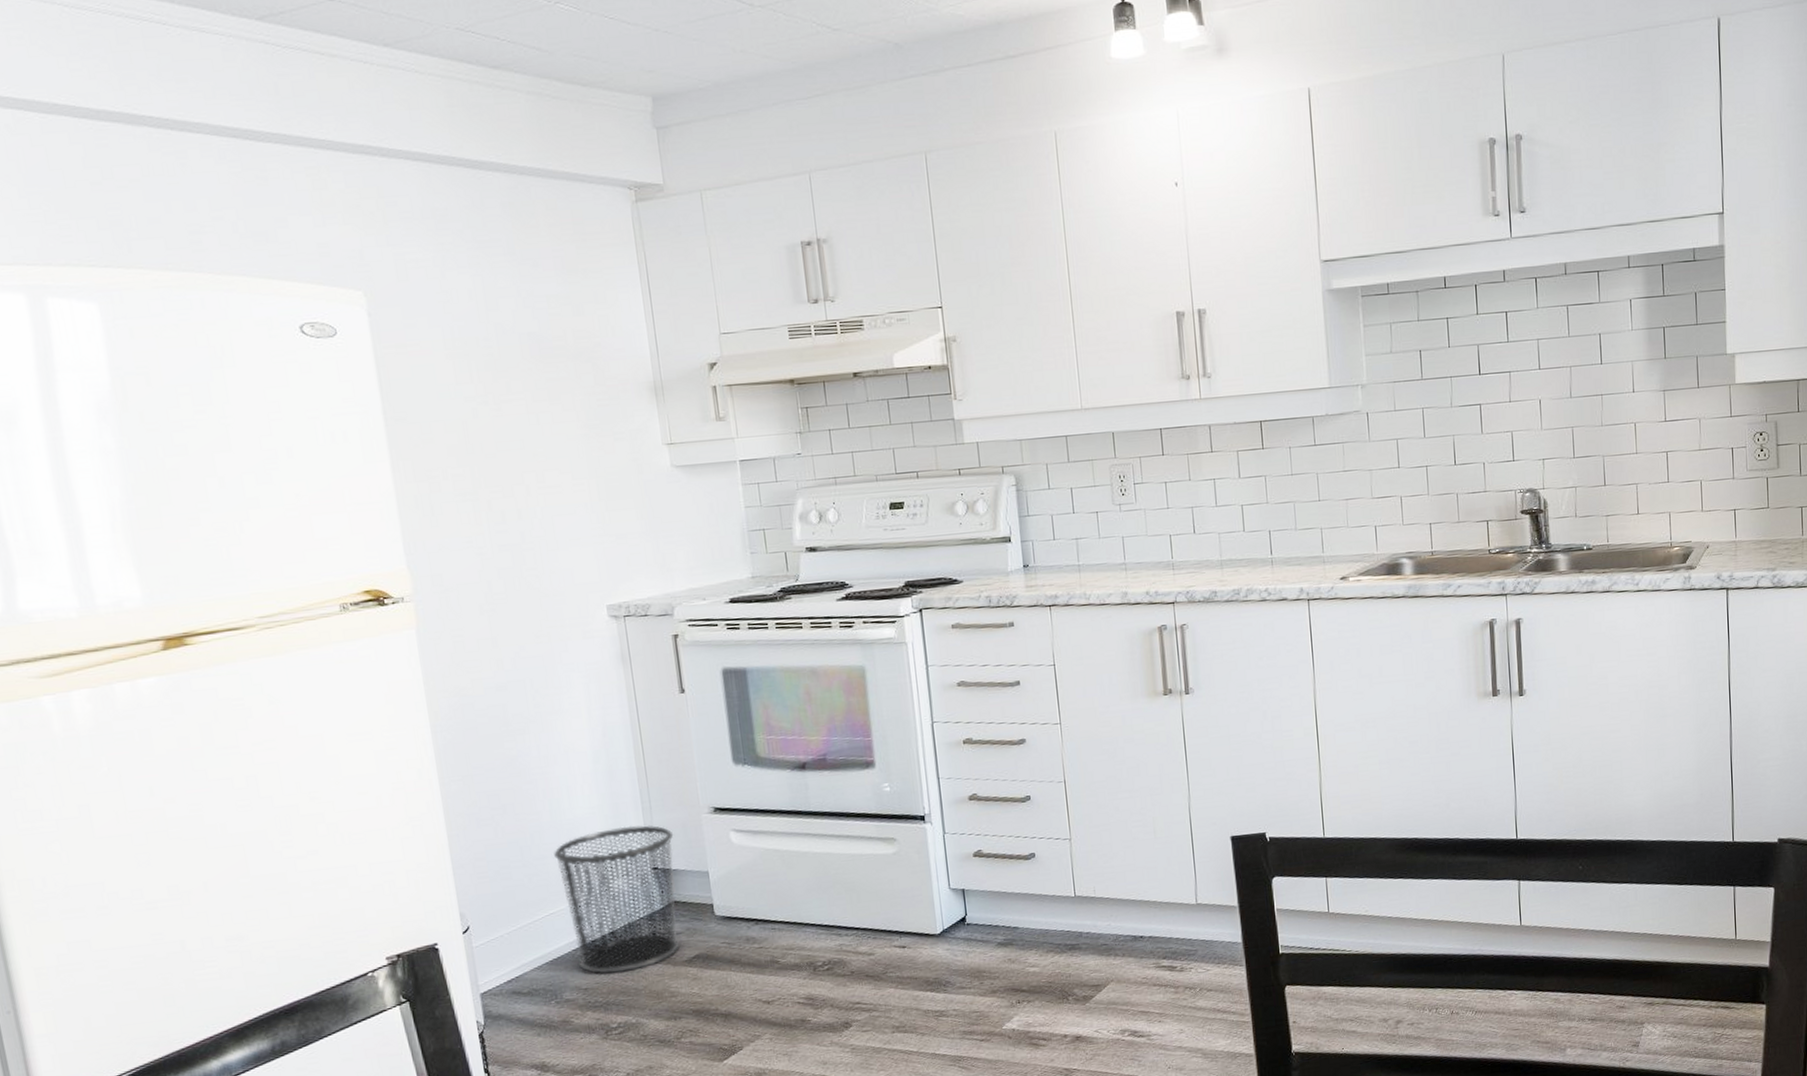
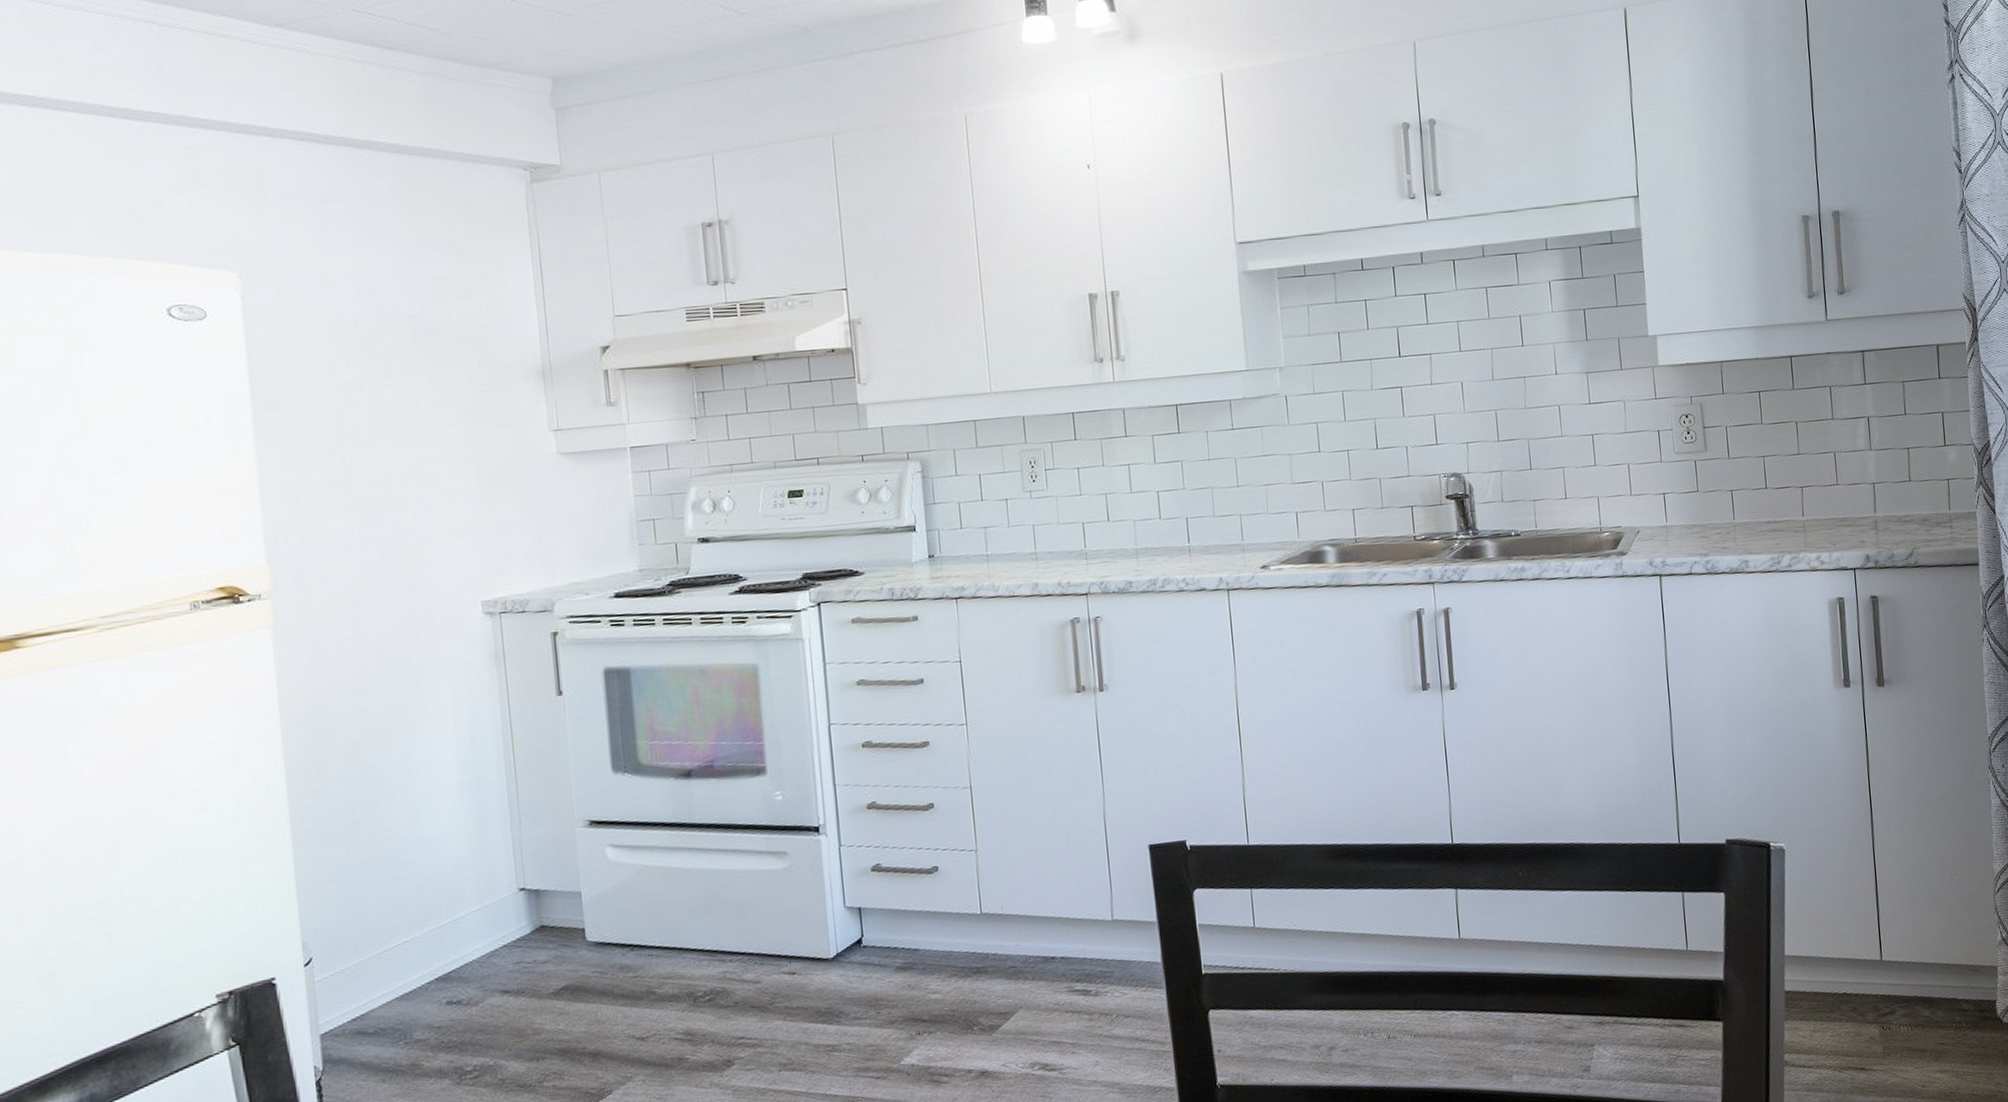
trash can: present [554,825,679,974] -> none [411,840,546,1010]

